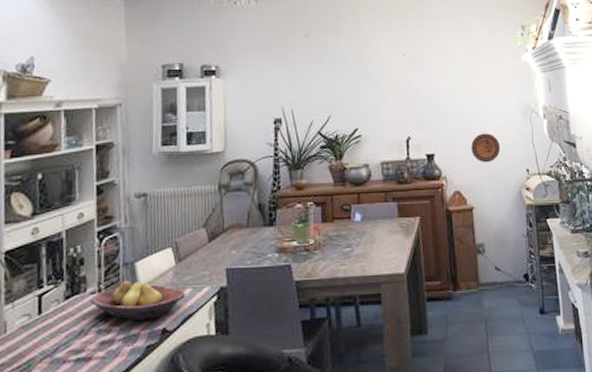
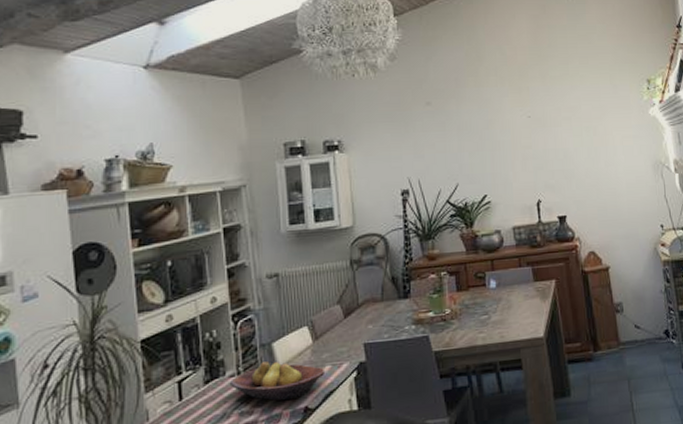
decorative plate: present [471,133,501,163] -> none [603,191,633,222]

